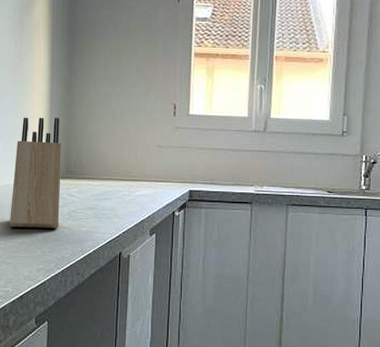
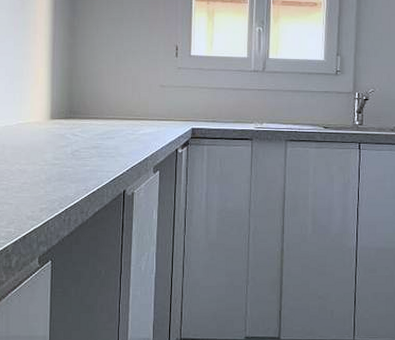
knife block: present [10,117,61,228] -> none [12,58,64,168]

